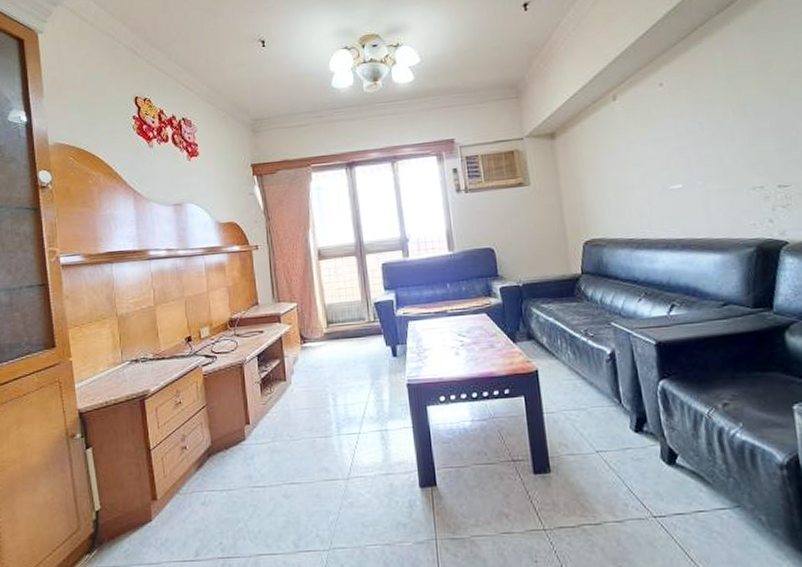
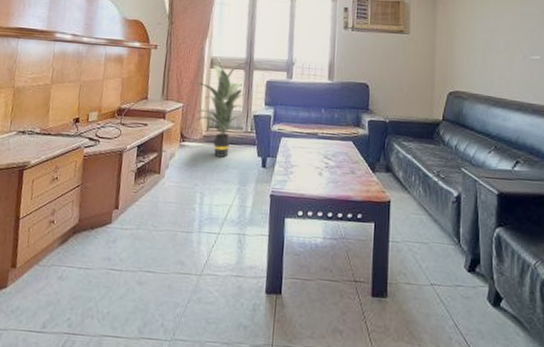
indoor plant: none [299,246,364,353] -> present [189,56,251,158]

